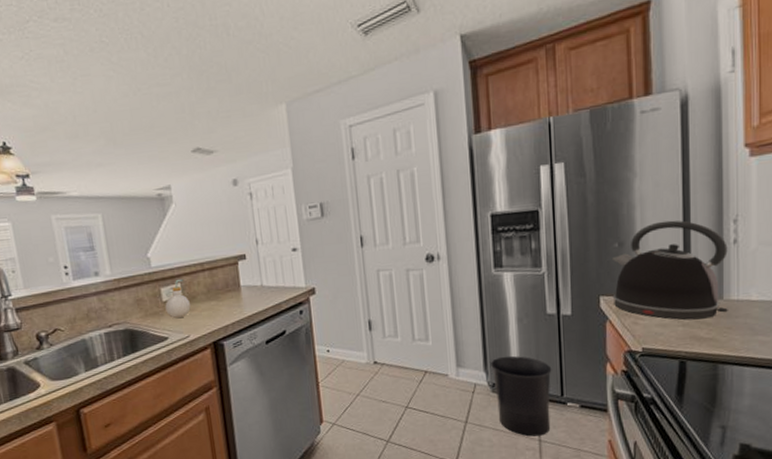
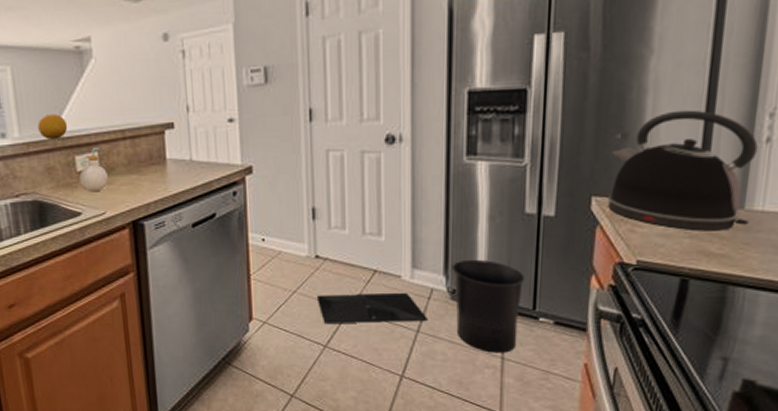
fruit: none [127,252,154,275] -> present [38,114,68,139]
door mat: none [377,388,475,421] -> present [316,292,429,323]

